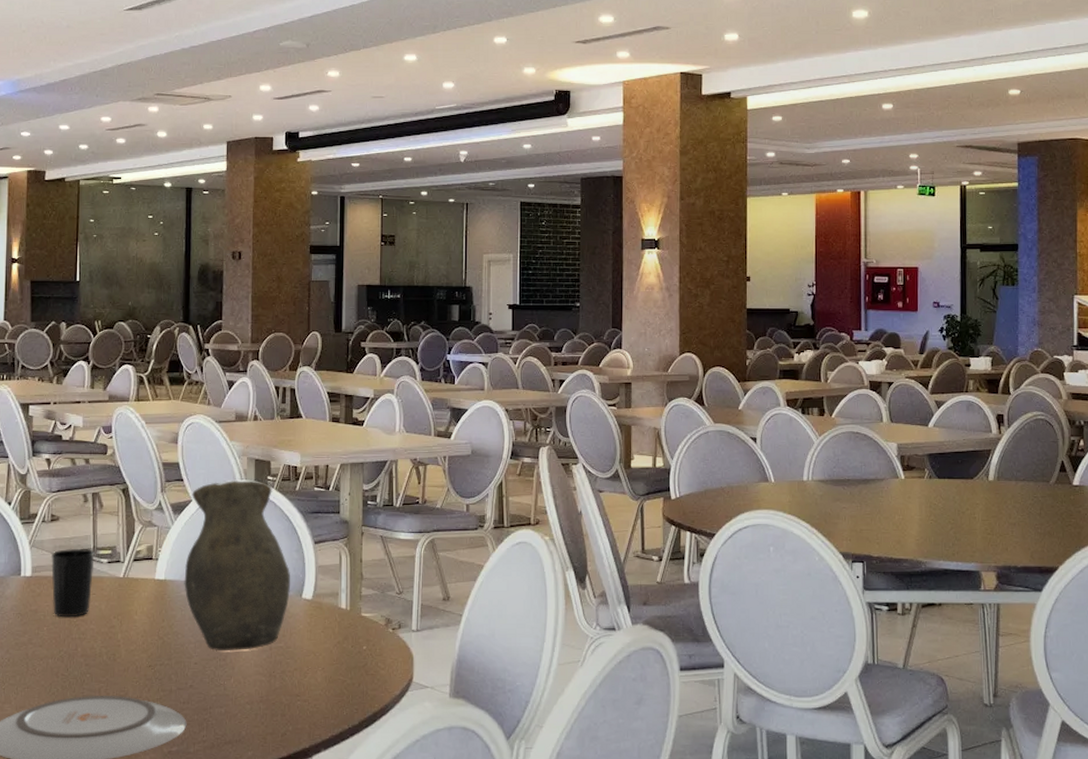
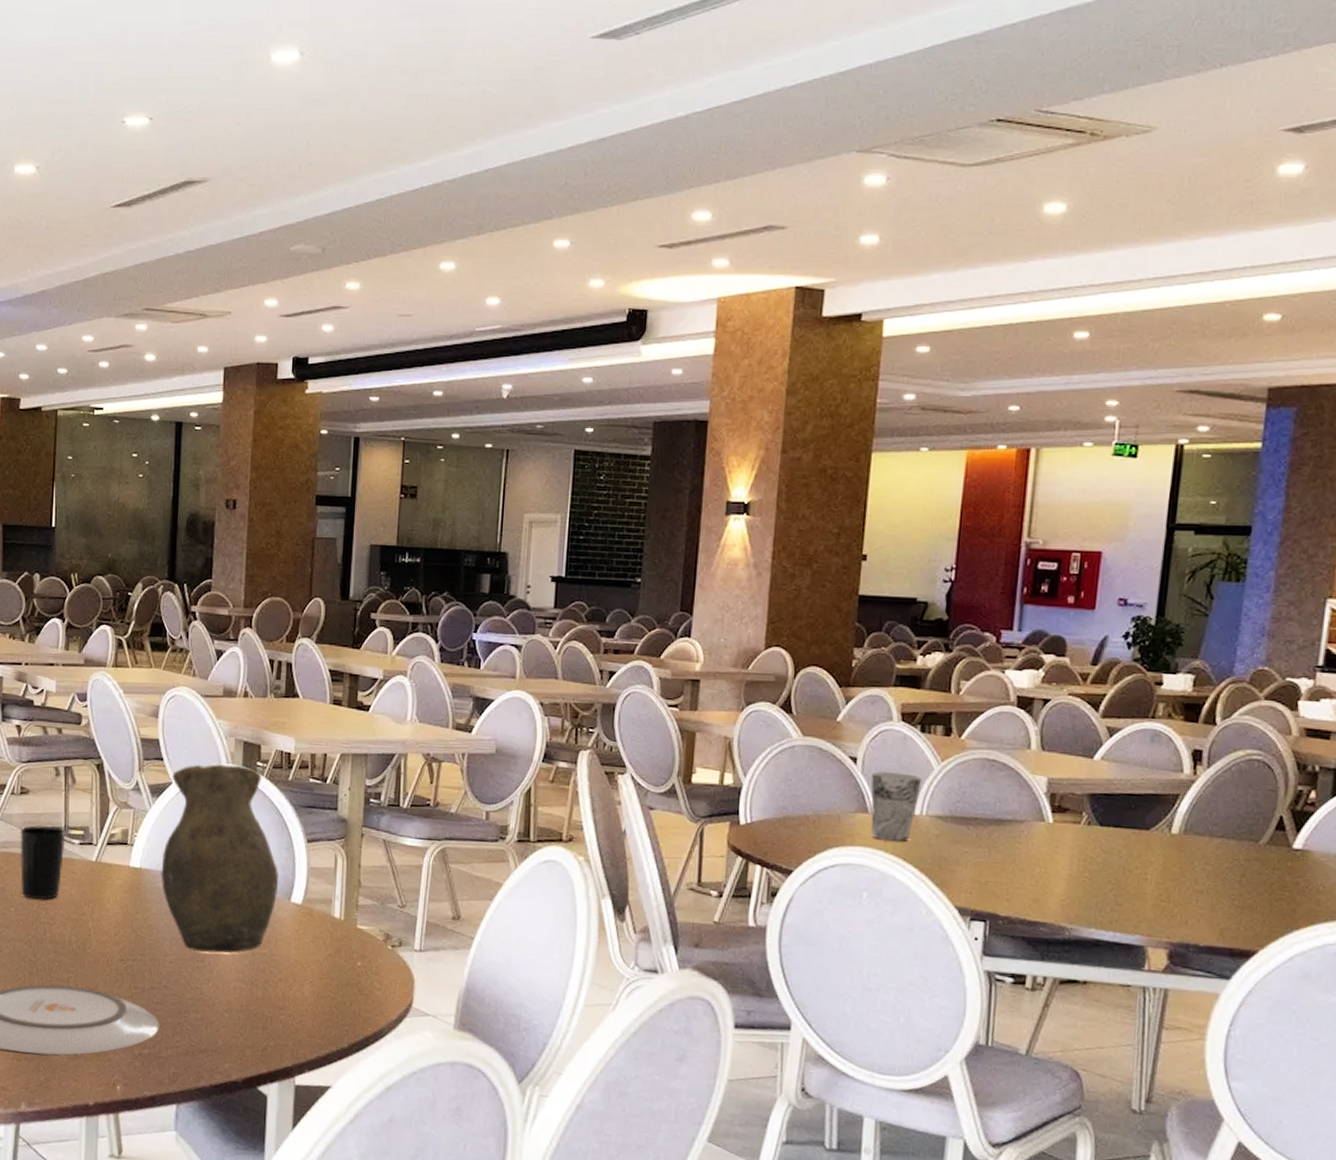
cup: none [768,448,806,503] -> present [871,771,922,842]

